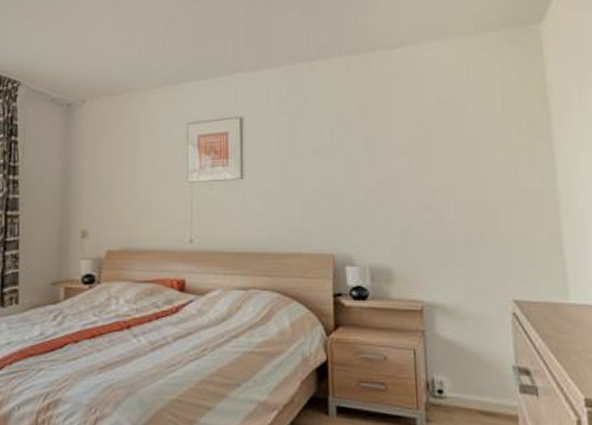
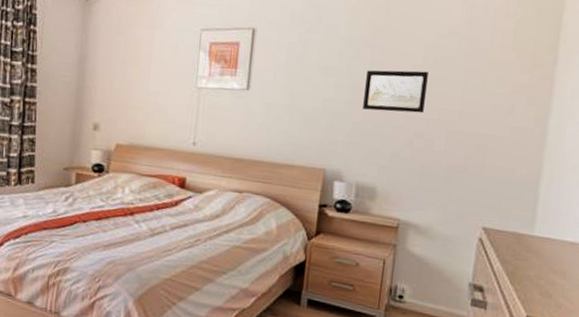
wall art: none [362,142,427,187] -> present [363,70,429,114]

